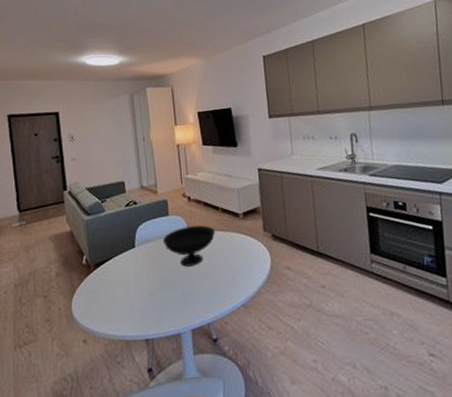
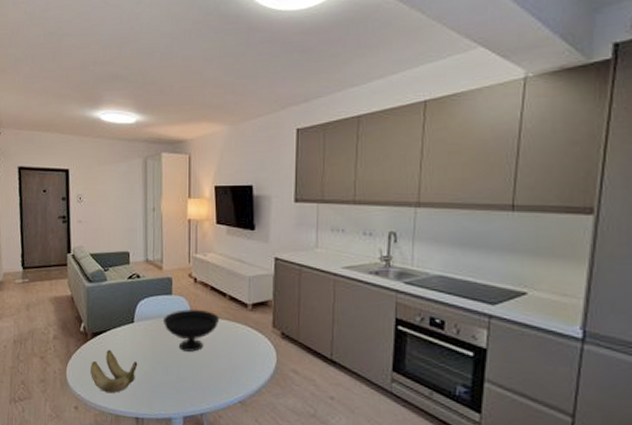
banana: none [95,277,143,321] -> present [89,349,138,394]

